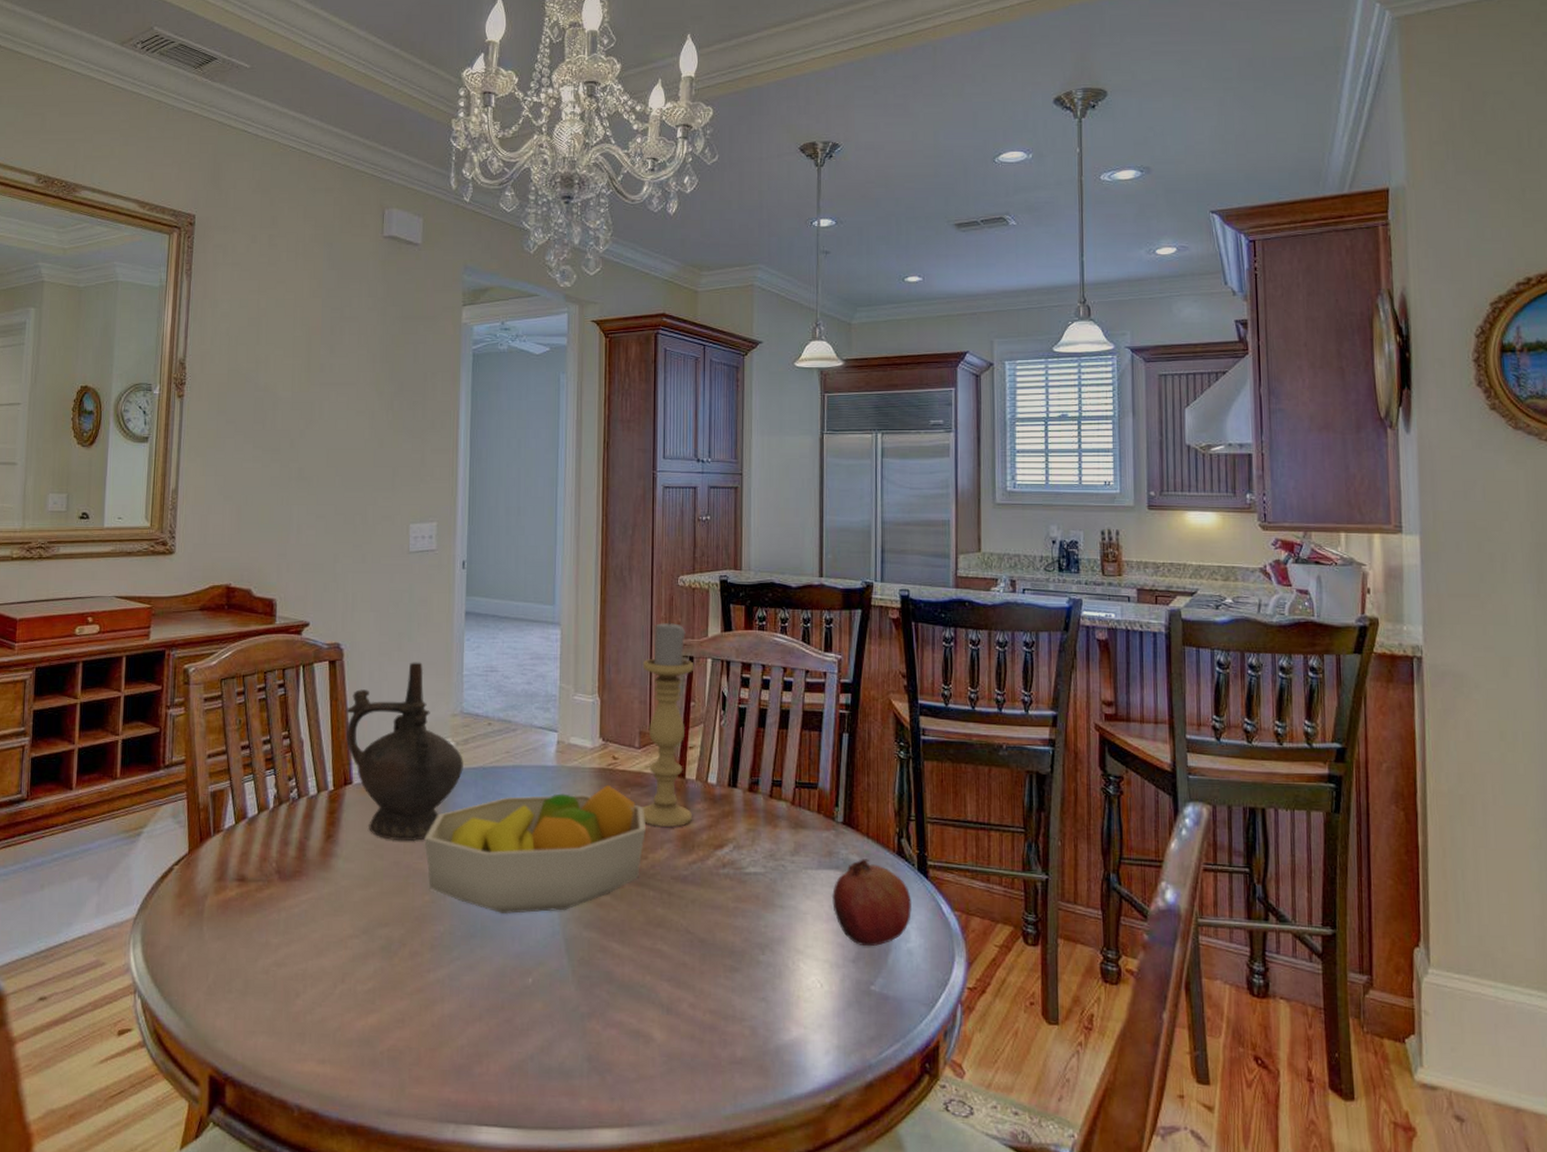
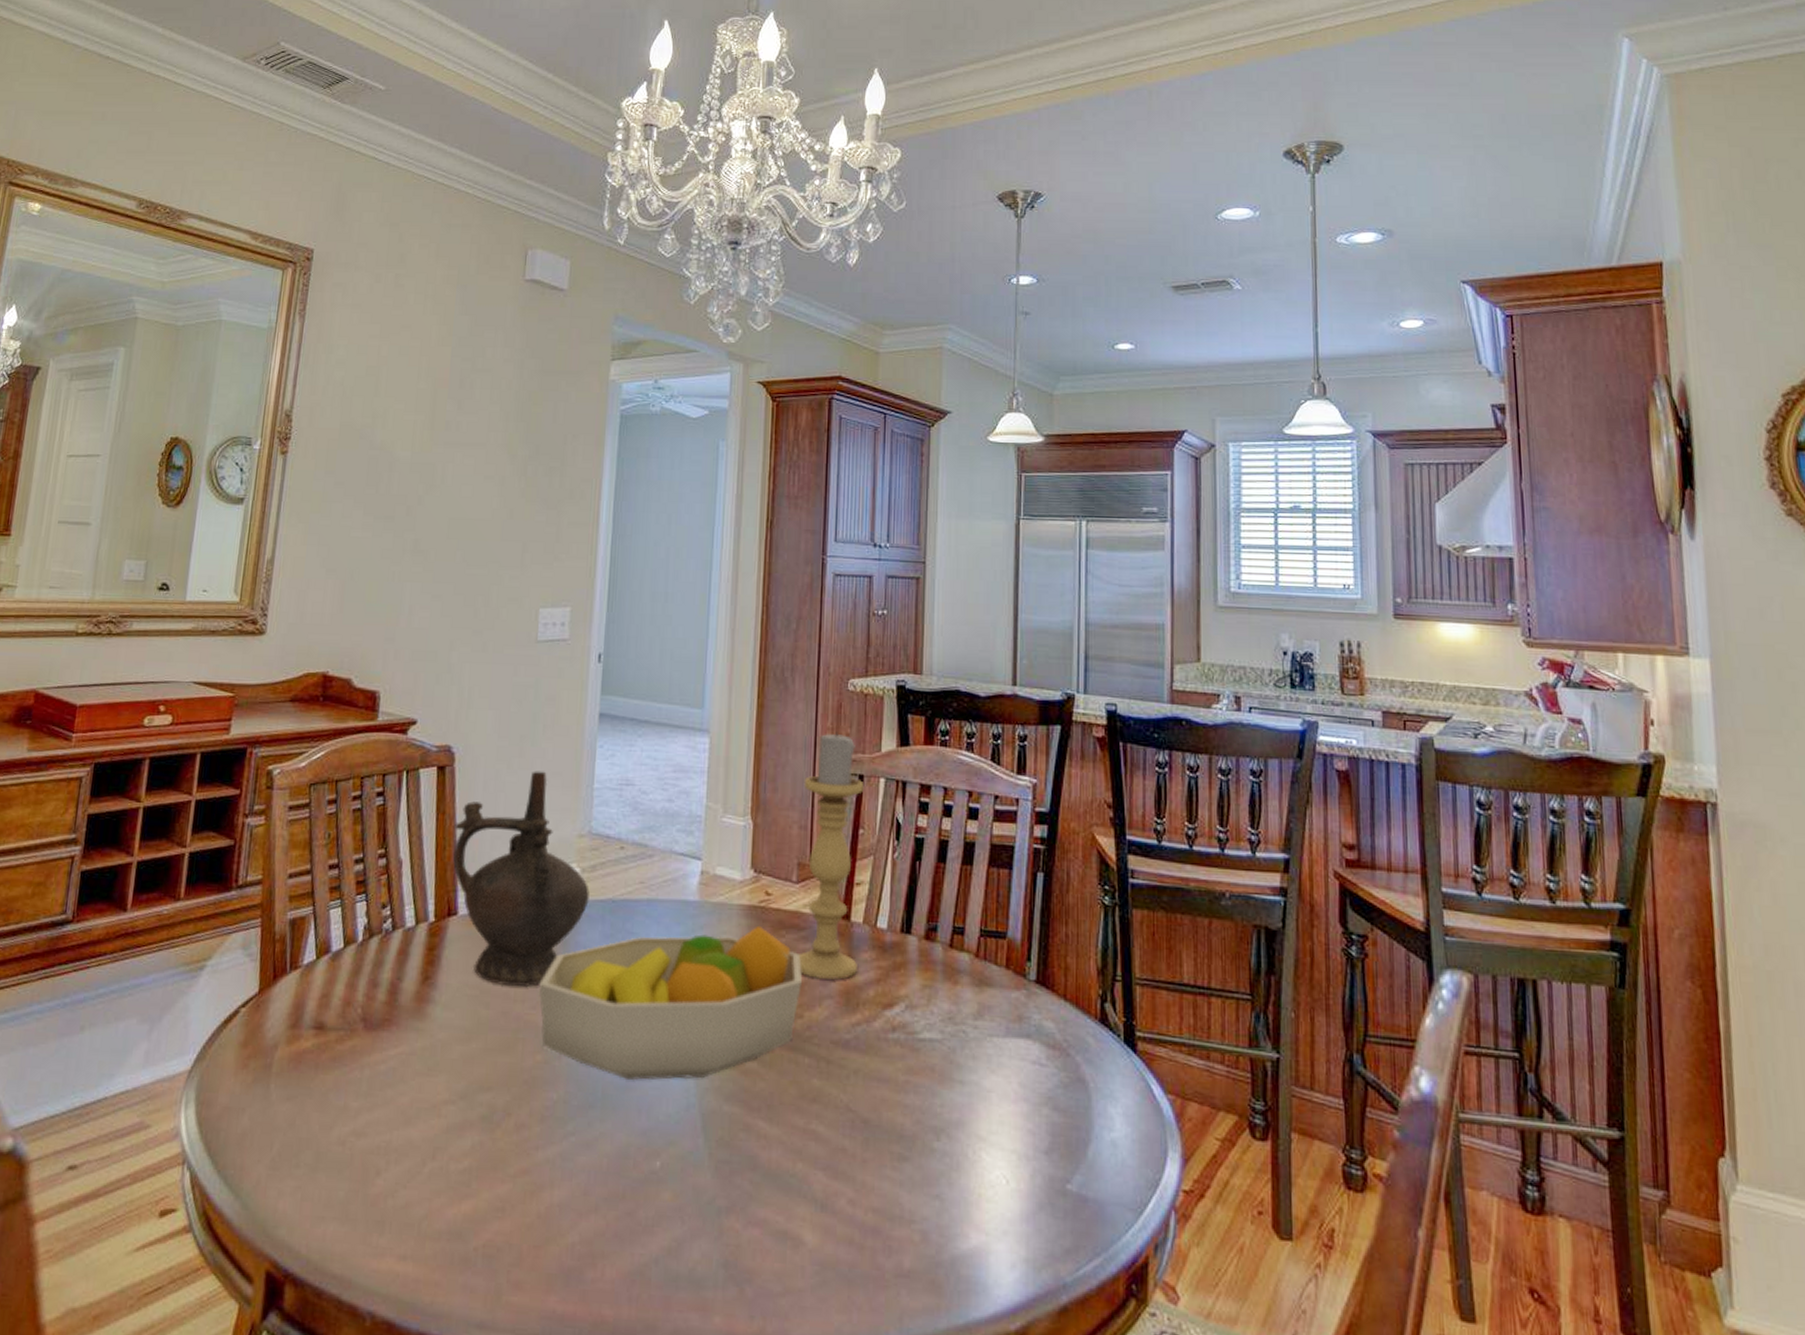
fruit: present [831,859,911,947] -> none [1020,1026,1116,1136]

